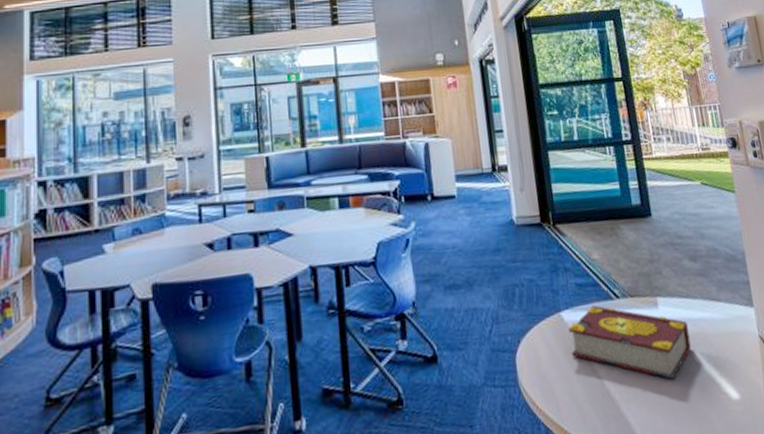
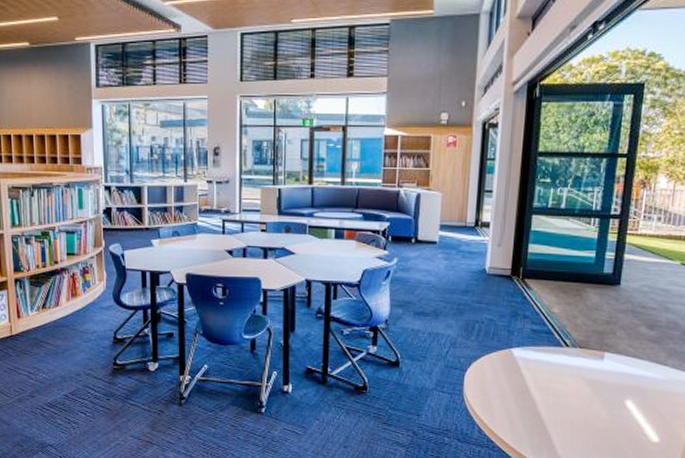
book: present [568,305,692,379] -> none [514,349,628,416]

